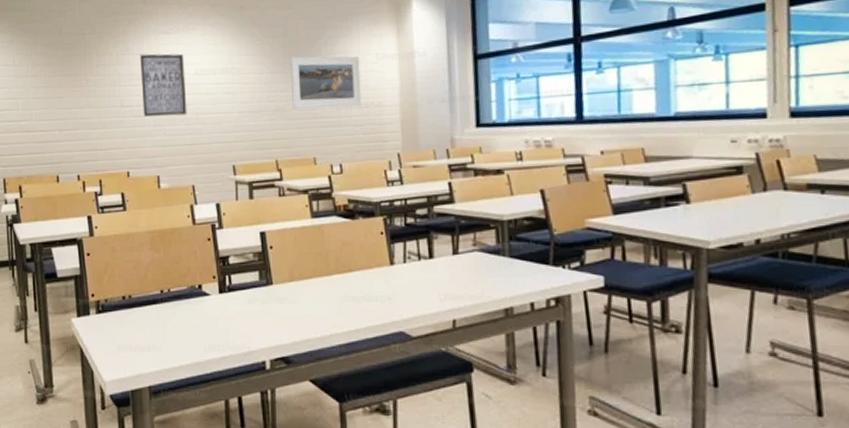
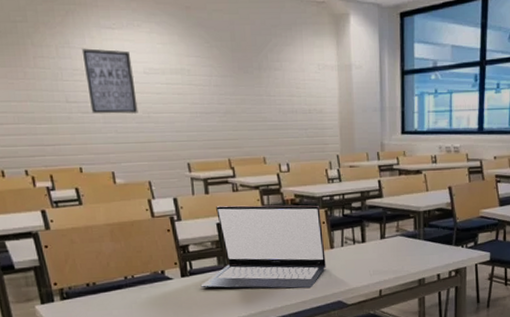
laptop: none [239,212,385,314] -> present [200,205,326,289]
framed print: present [290,56,362,109] -> none [239,62,306,112]

